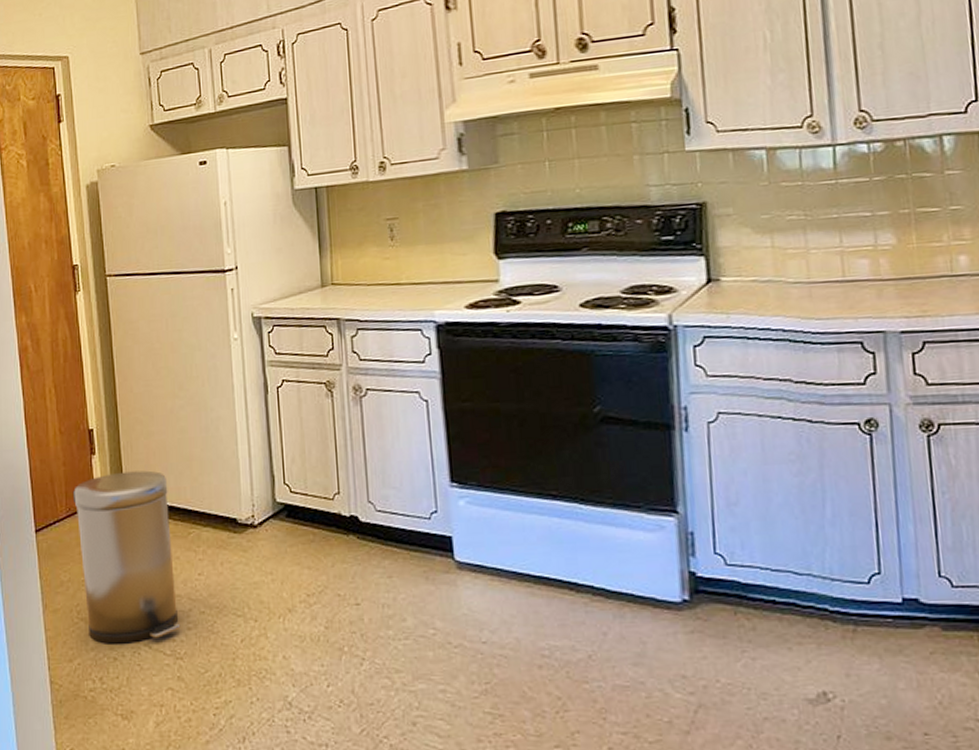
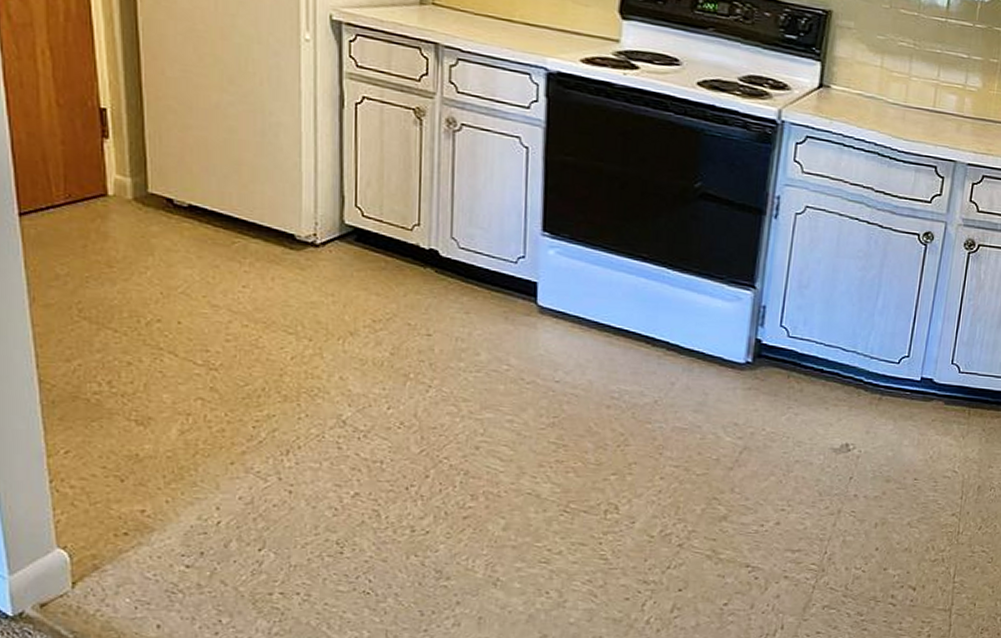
pedal bin: present [72,470,181,644] -> none [74,163,217,350]

